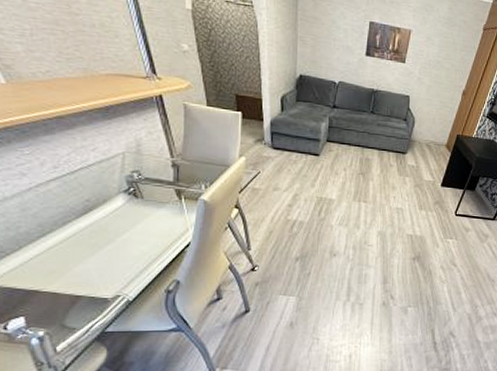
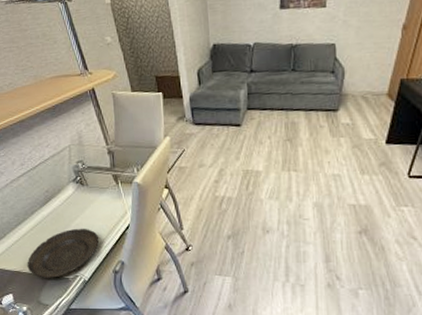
tart tin: none [50,243,152,298] -> present [27,228,100,278]

